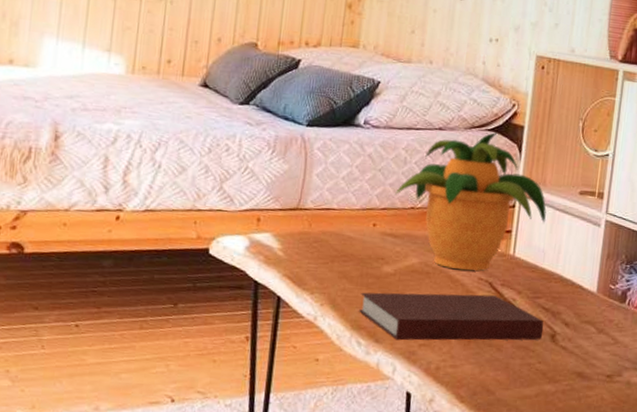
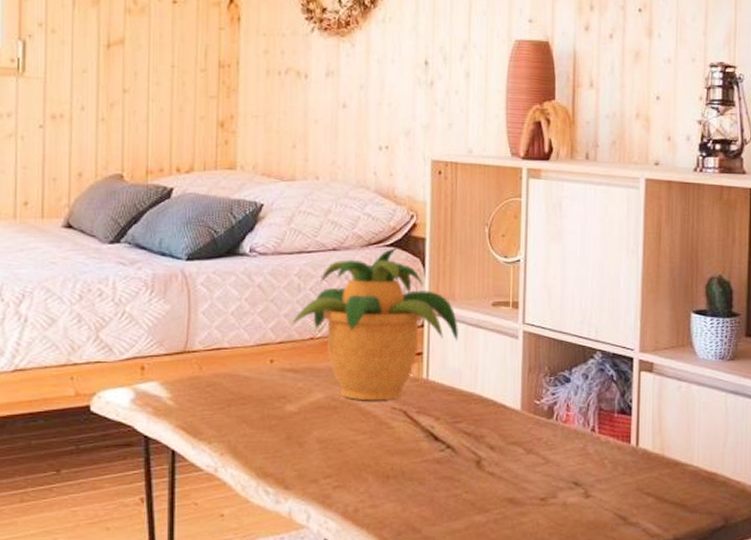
notebook: present [359,292,544,341] -> none [264,425,468,485]

